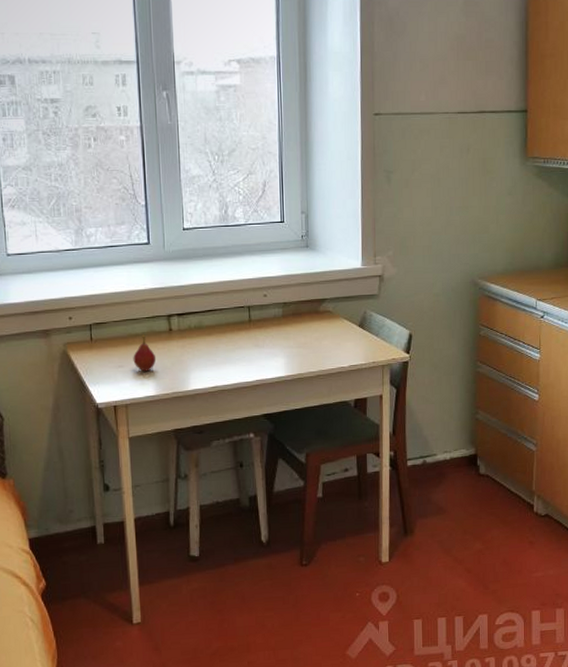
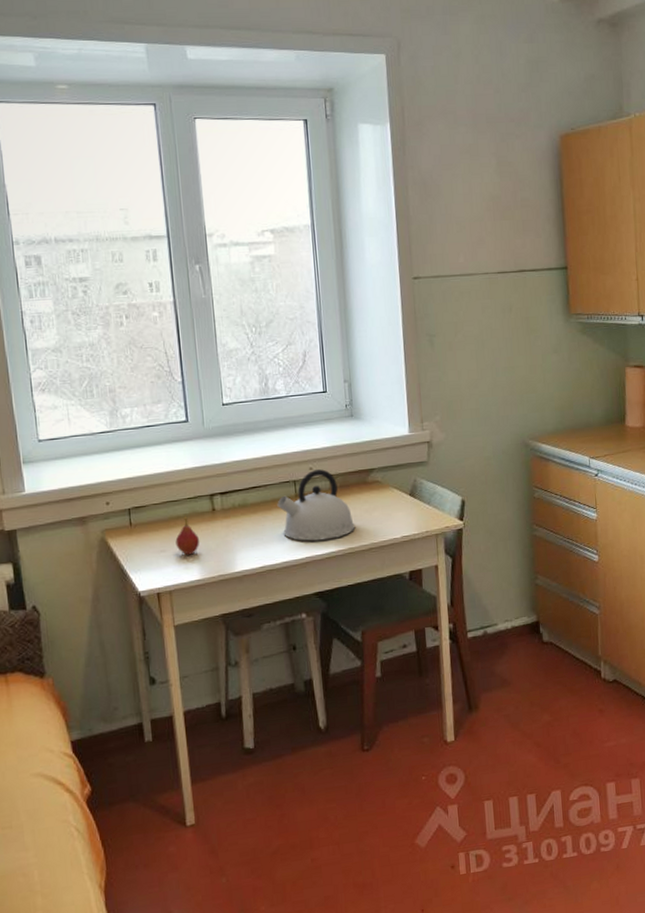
kettle: none [231,297,305,365] -> present [277,469,356,541]

